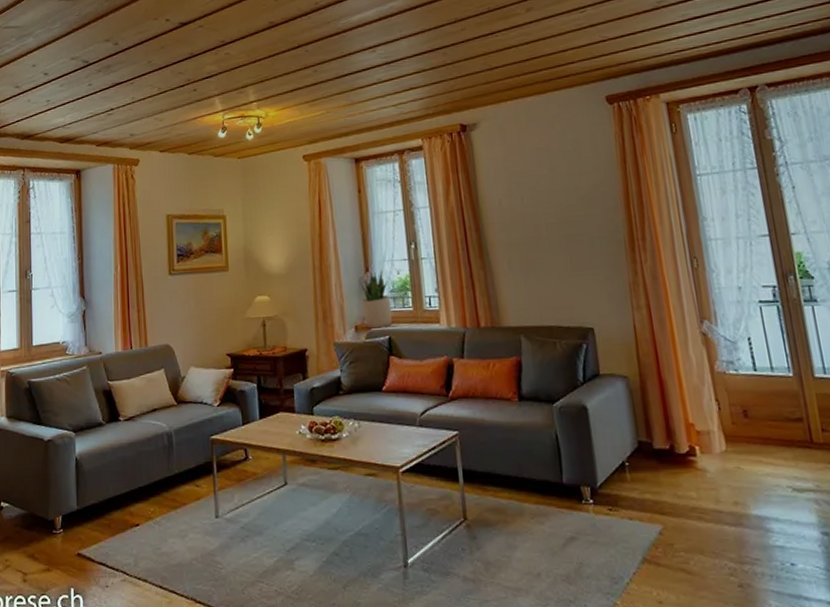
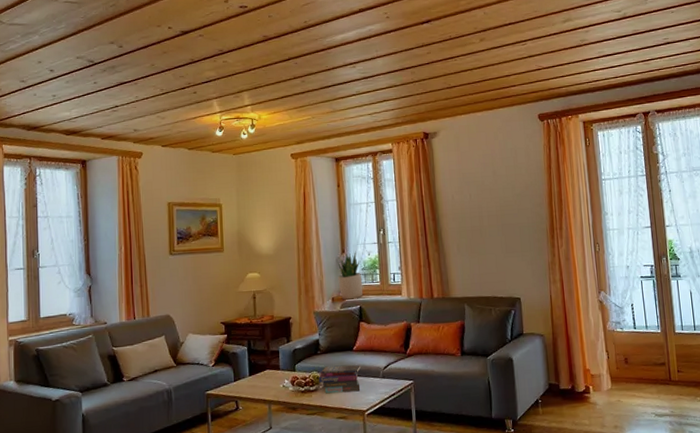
books: none [341,409,393,444] -> present [318,365,361,394]

